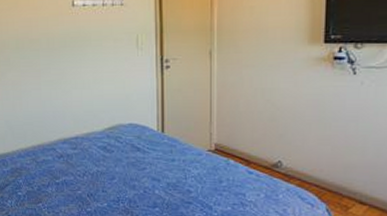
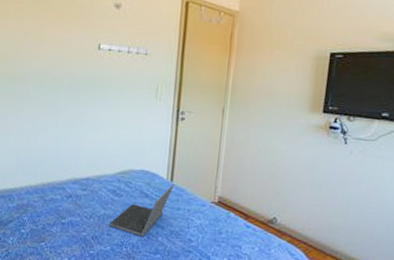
laptop computer: none [102,135,167,191] -> present [108,184,175,237]

